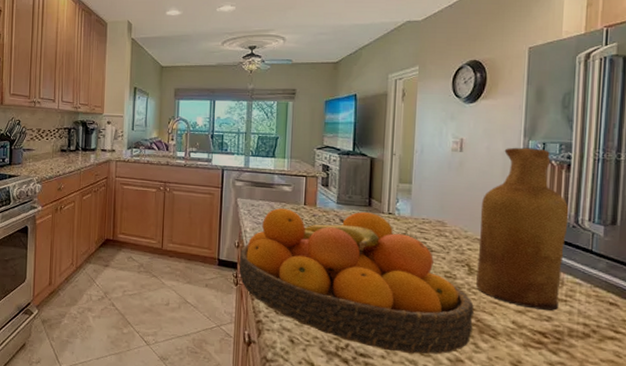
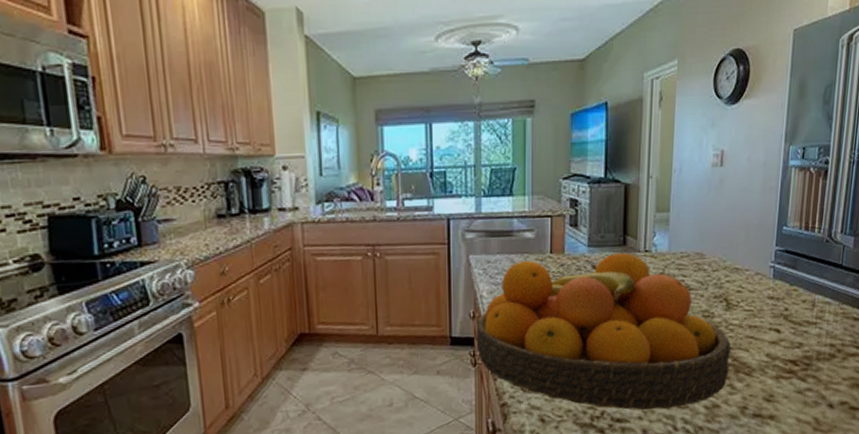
vase: present [475,147,569,311] -> none [733,154,824,338]

